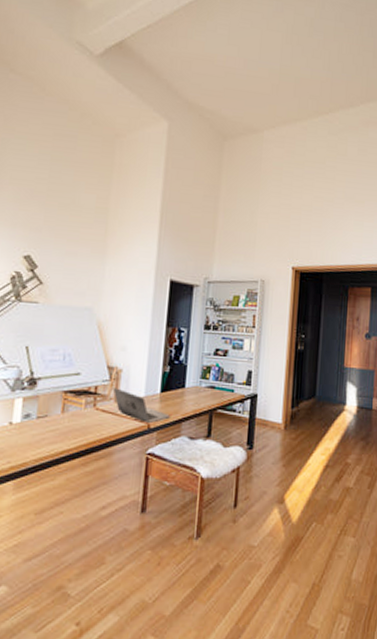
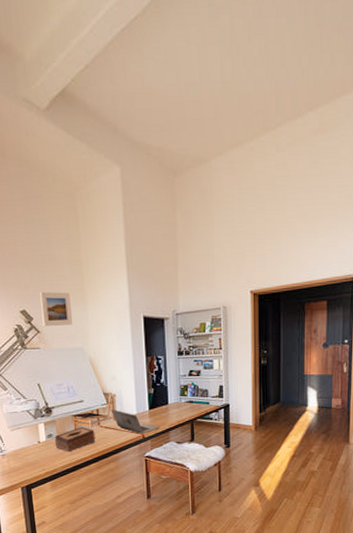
tissue box: none [31,406,88,440] -> present [54,426,96,452]
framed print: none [48,237,88,280] -> present [40,291,72,326]

